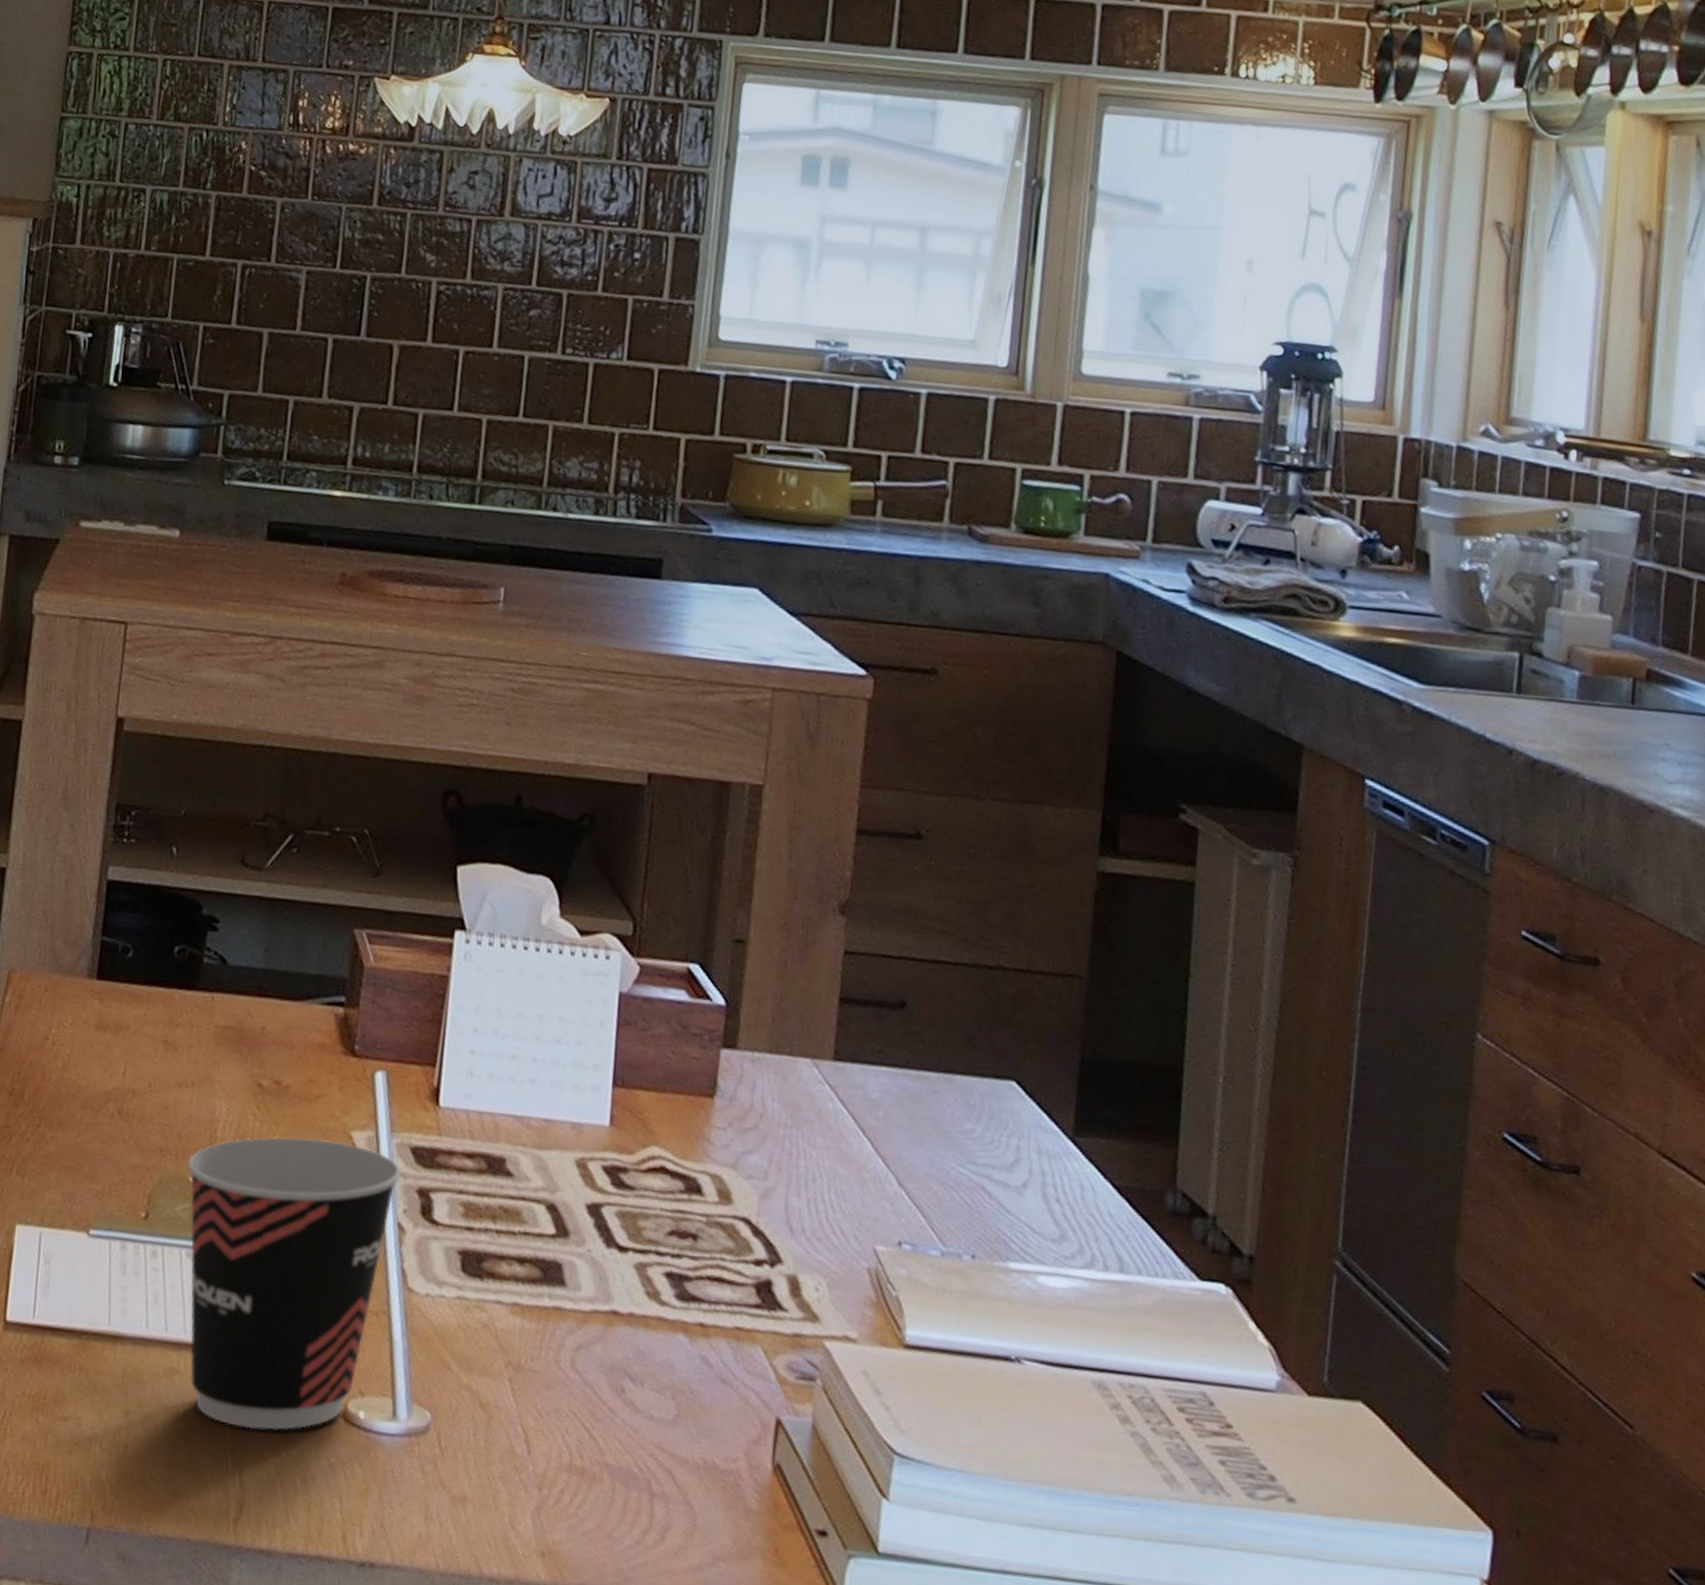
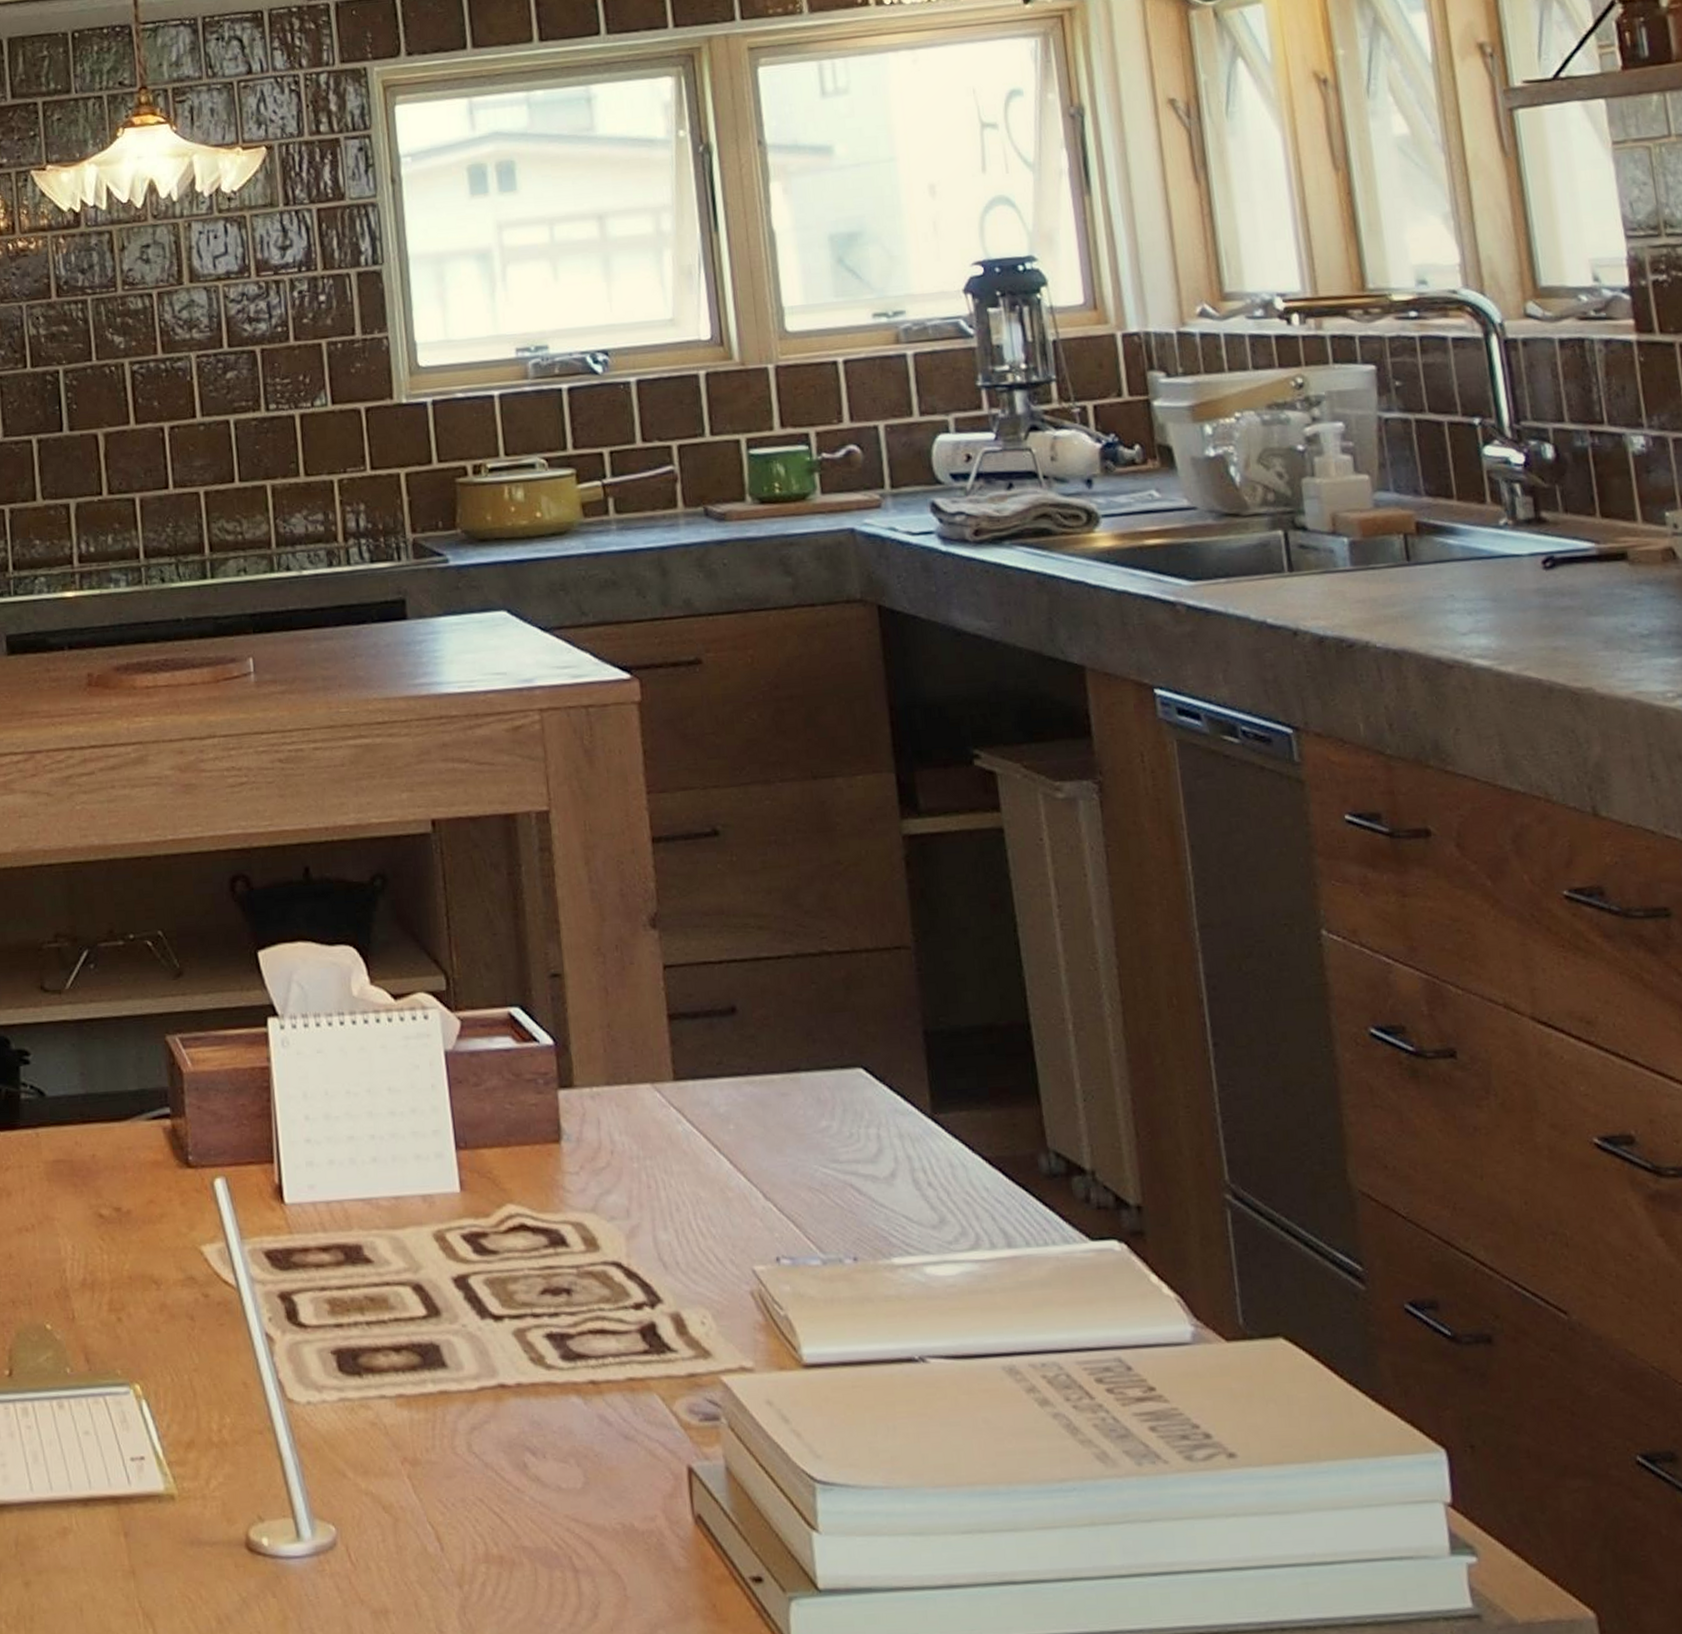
cup: present [187,1137,402,1431] -> none [42,1259,260,1578]

